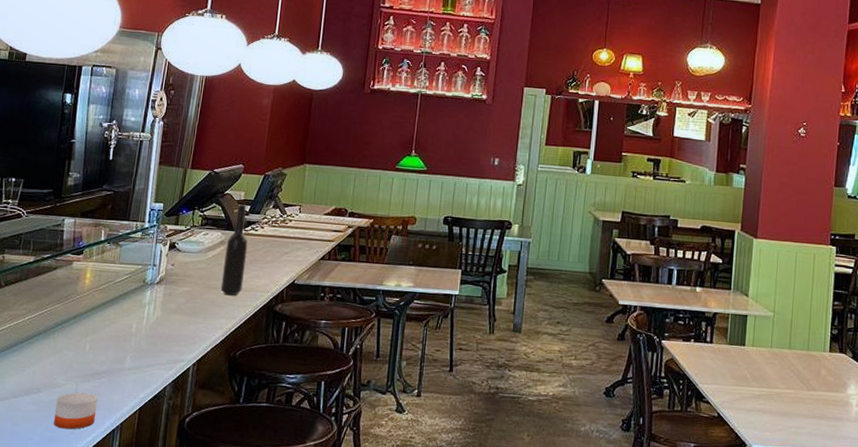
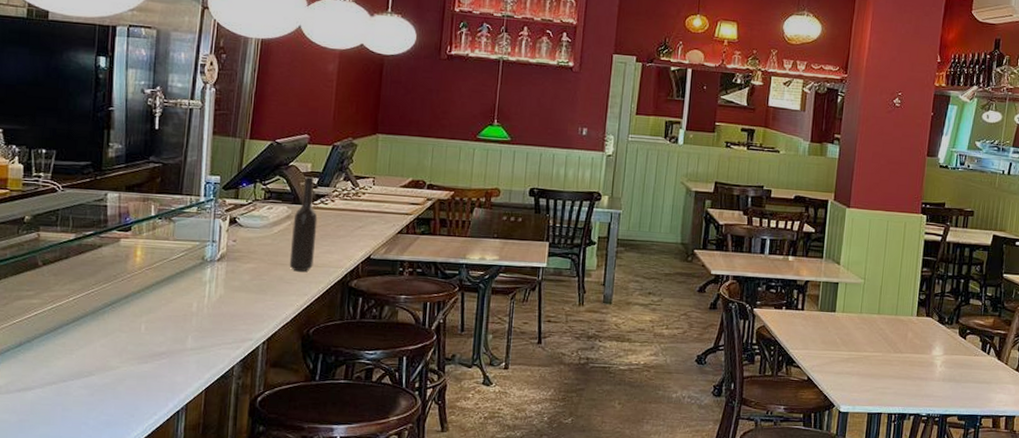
candle: present [54,386,98,429] -> none [110,368,159,413]

